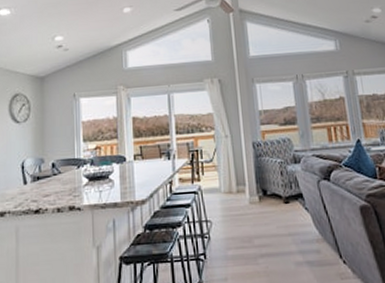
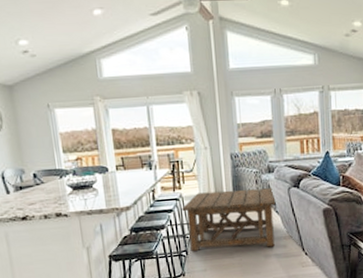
coffee table: none [200,180,306,255] -> present [182,188,276,251]

